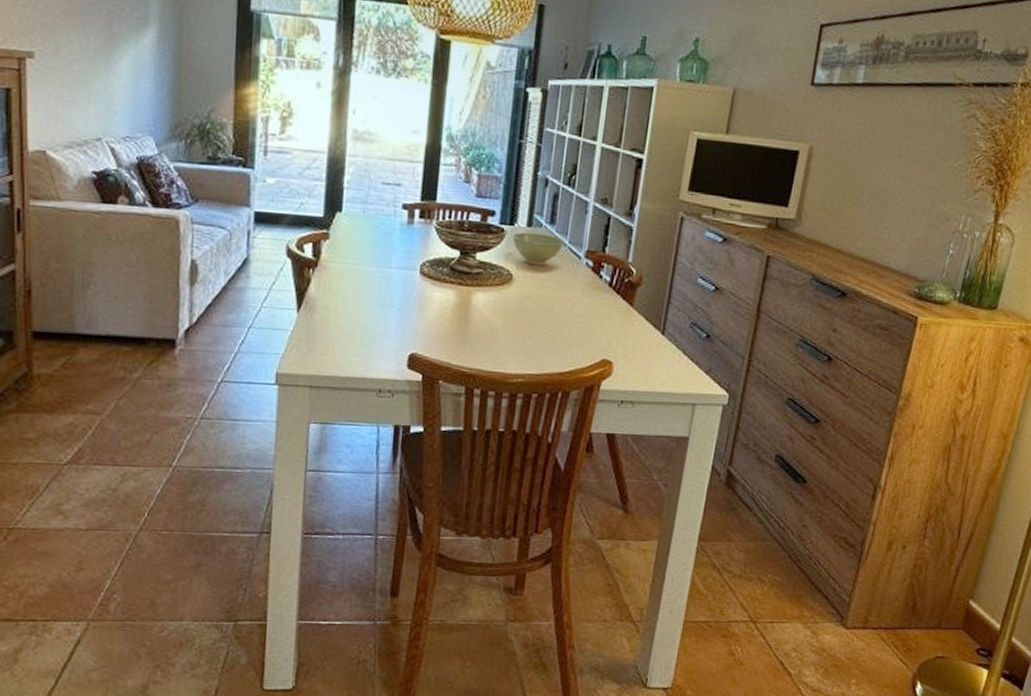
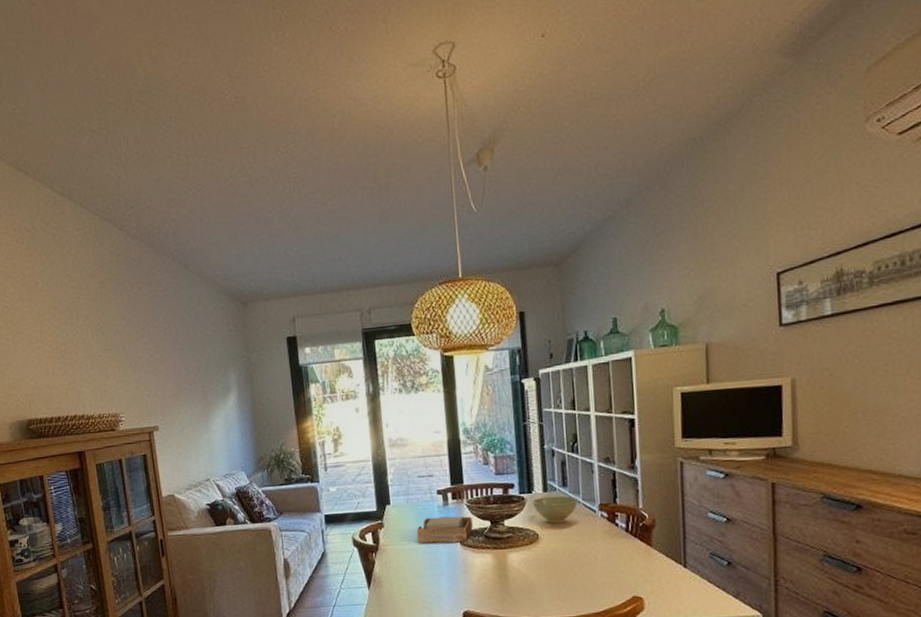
napkin holder: none [368,235,439,272] -> present [416,516,473,544]

